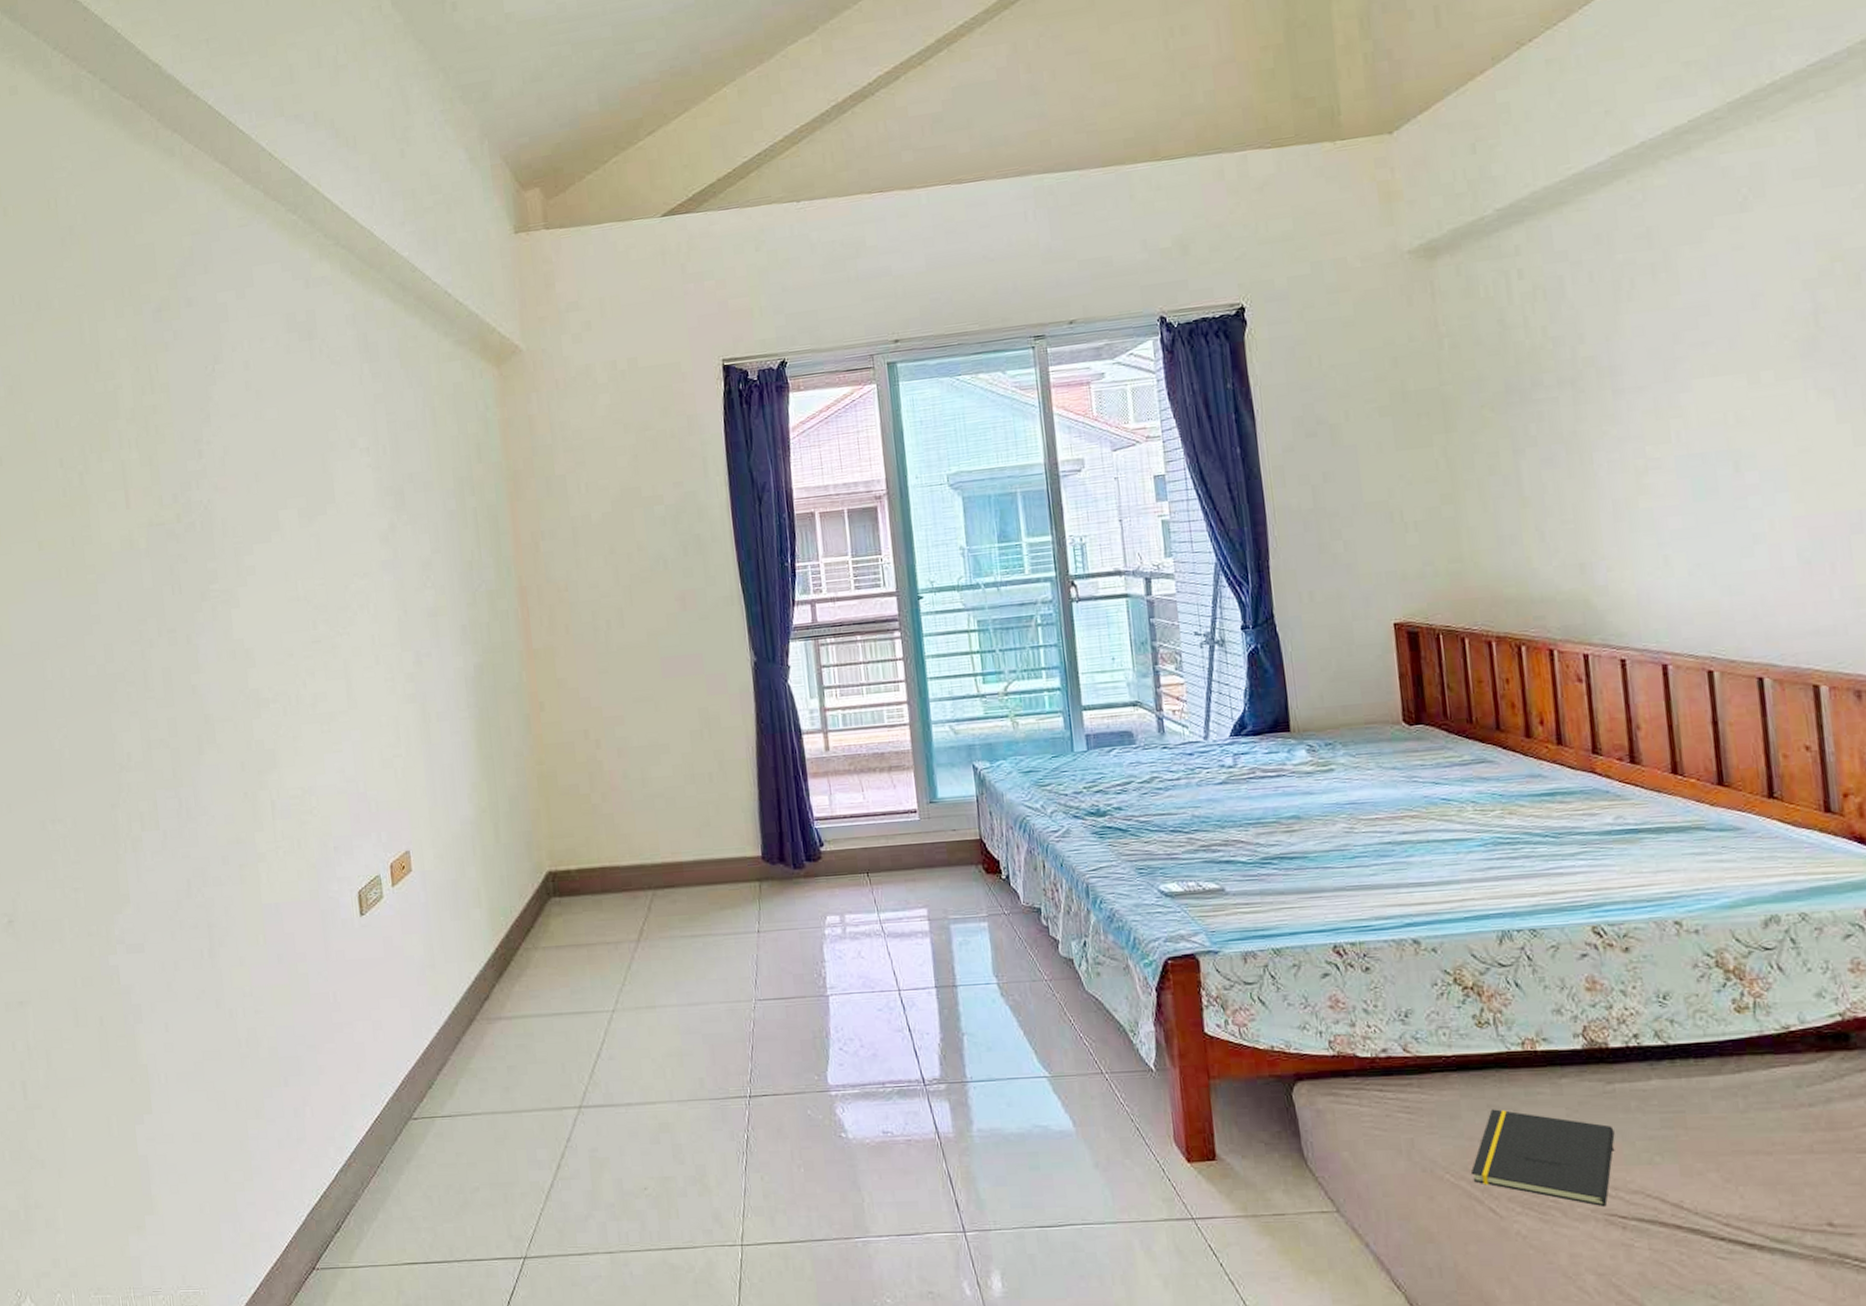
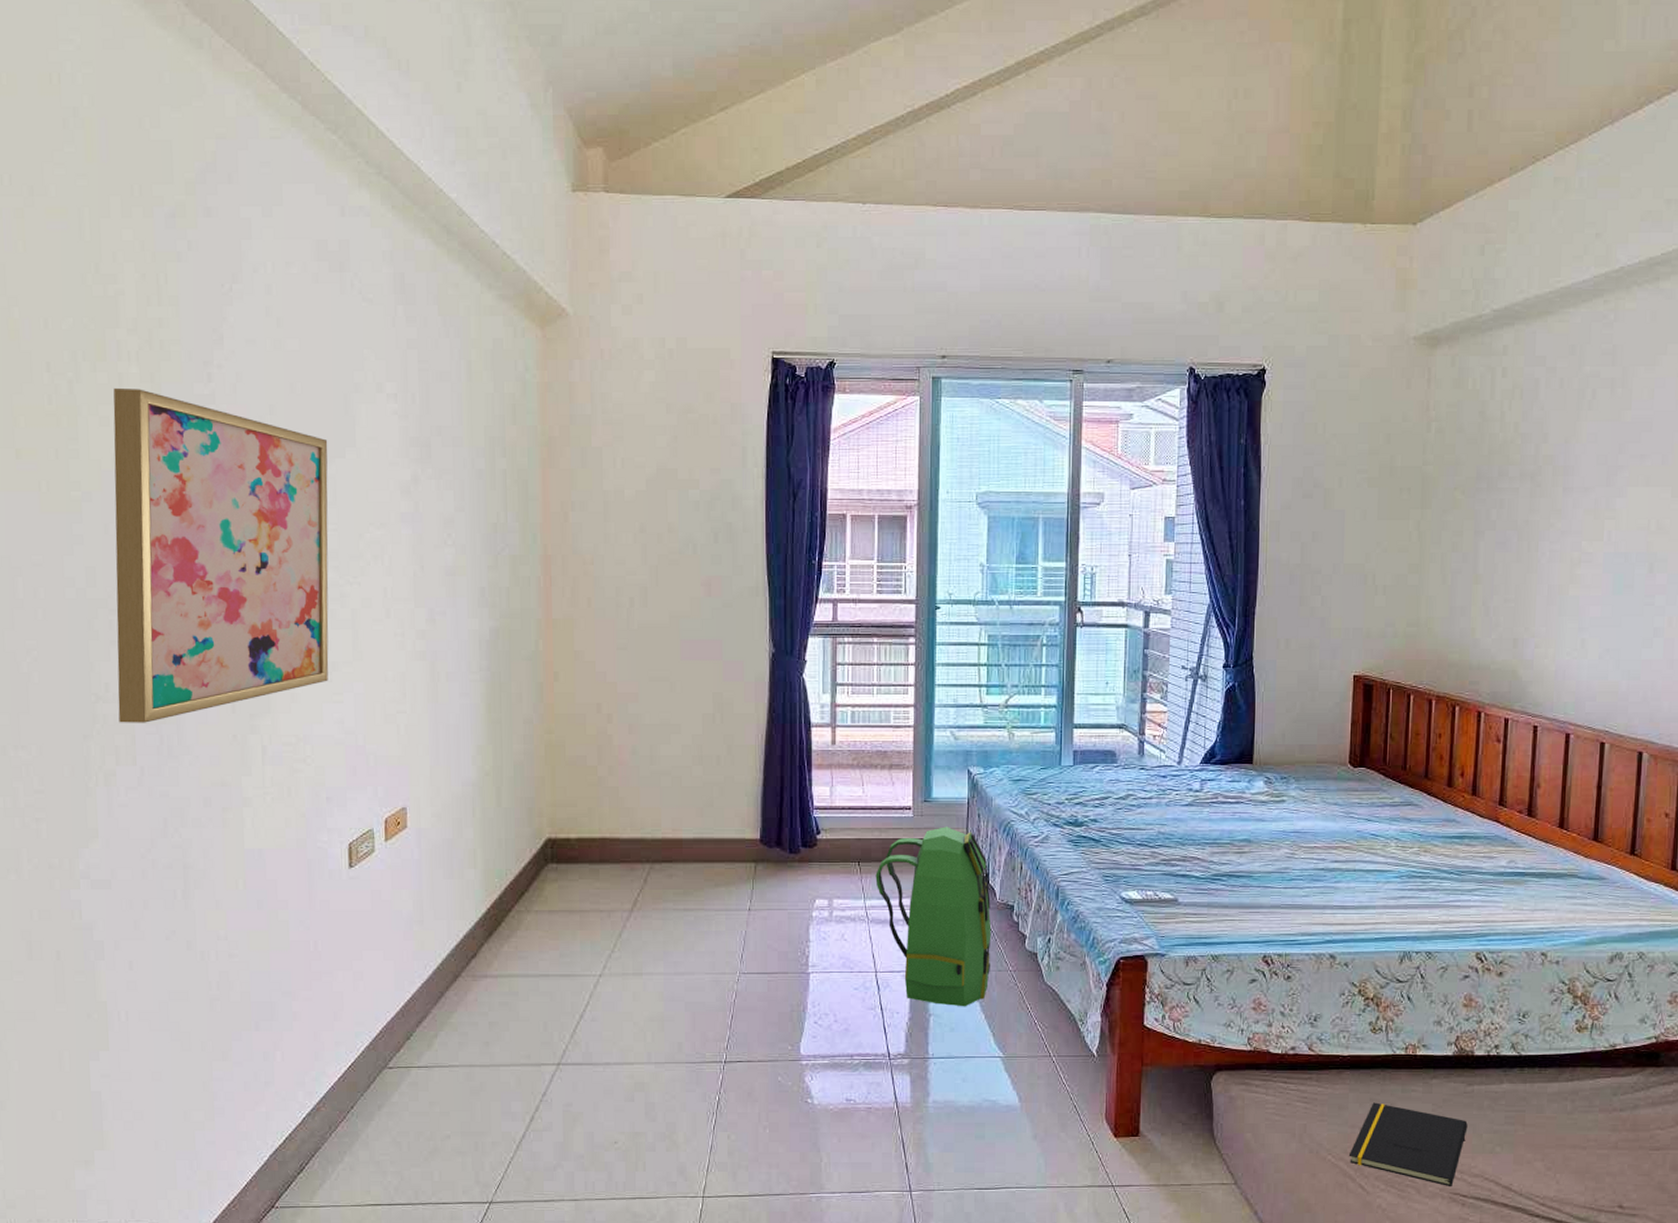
wall art: none [118,472,327,790] -> present [113,387,329,723]
backpack: none [886,828,1024,1023] -> present [875,827,992,1007]

